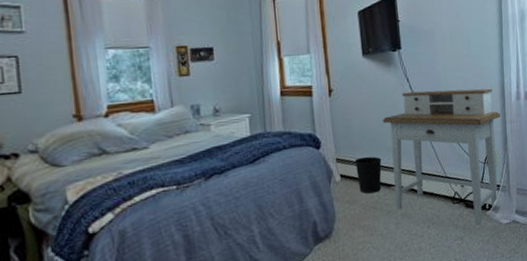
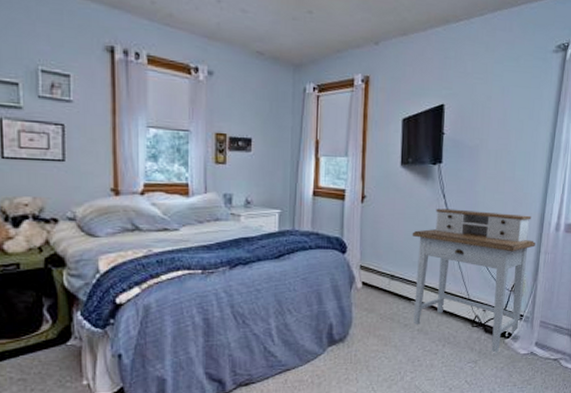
wastebasket: present [354,156,382,194] -> none [378,267,406,305]

